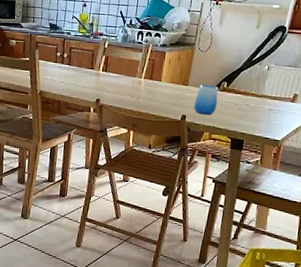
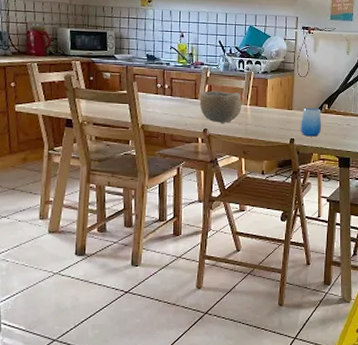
bowl: none [95,61,137,95] -> present [199,90,242,123]

